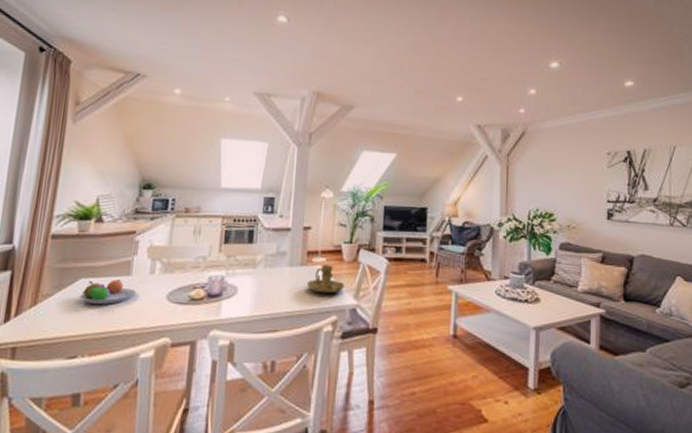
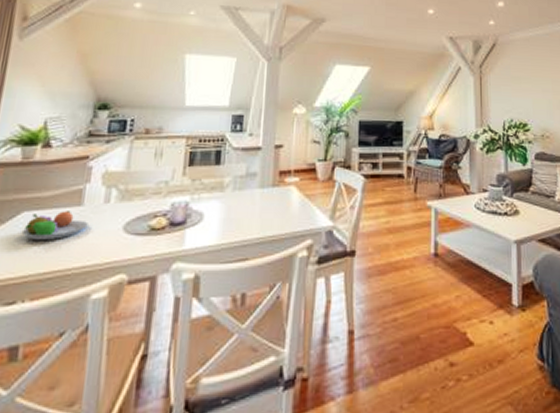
candle holder: present [306,264,345,294] -> none [279,185,320,216]

